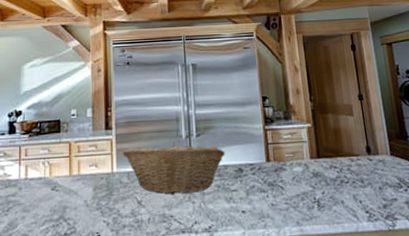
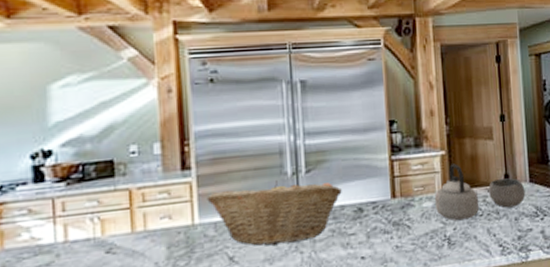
teapot: none [304,135,345,186] -> present [435,163,480,221]
bowl: none [352,150,388,178] -> present [489,178,526,208]

